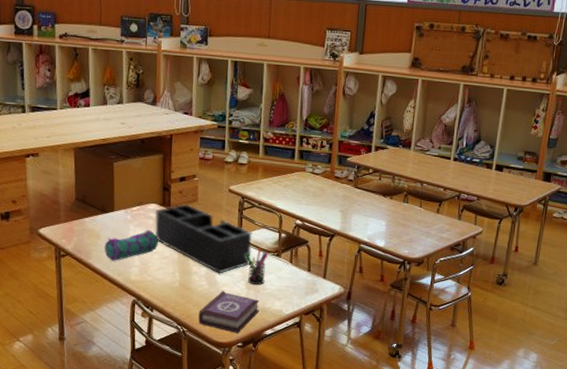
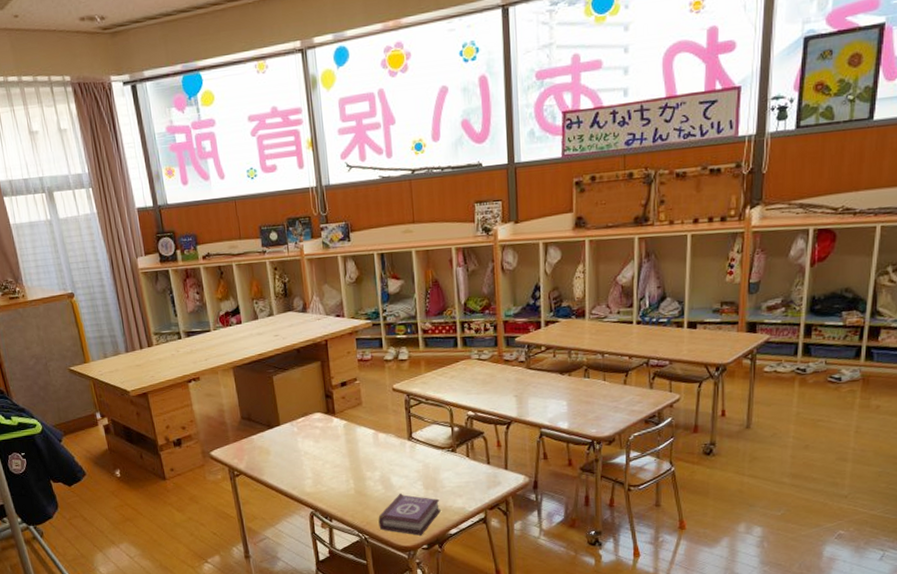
pencil case: present [105,229,158,261] -> none [275,439,328,476]
desk organizer: present [154,204,252,274] -> none [320,409,425,477]
pen holder: present [245,248,269,285] -> none [418,445,443,484]

